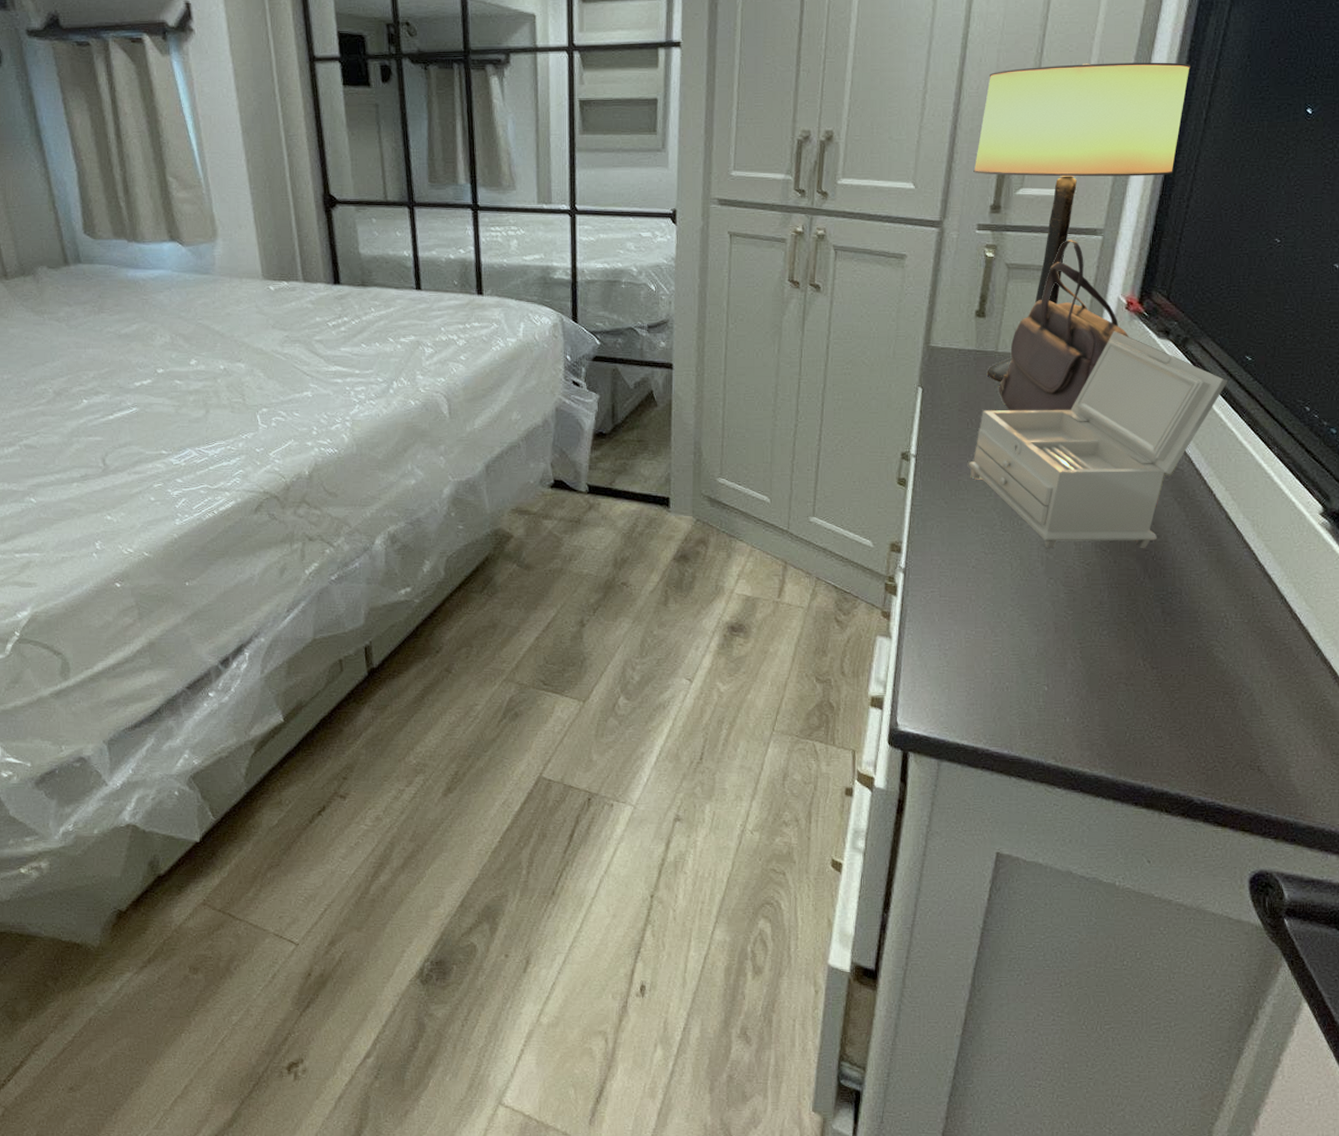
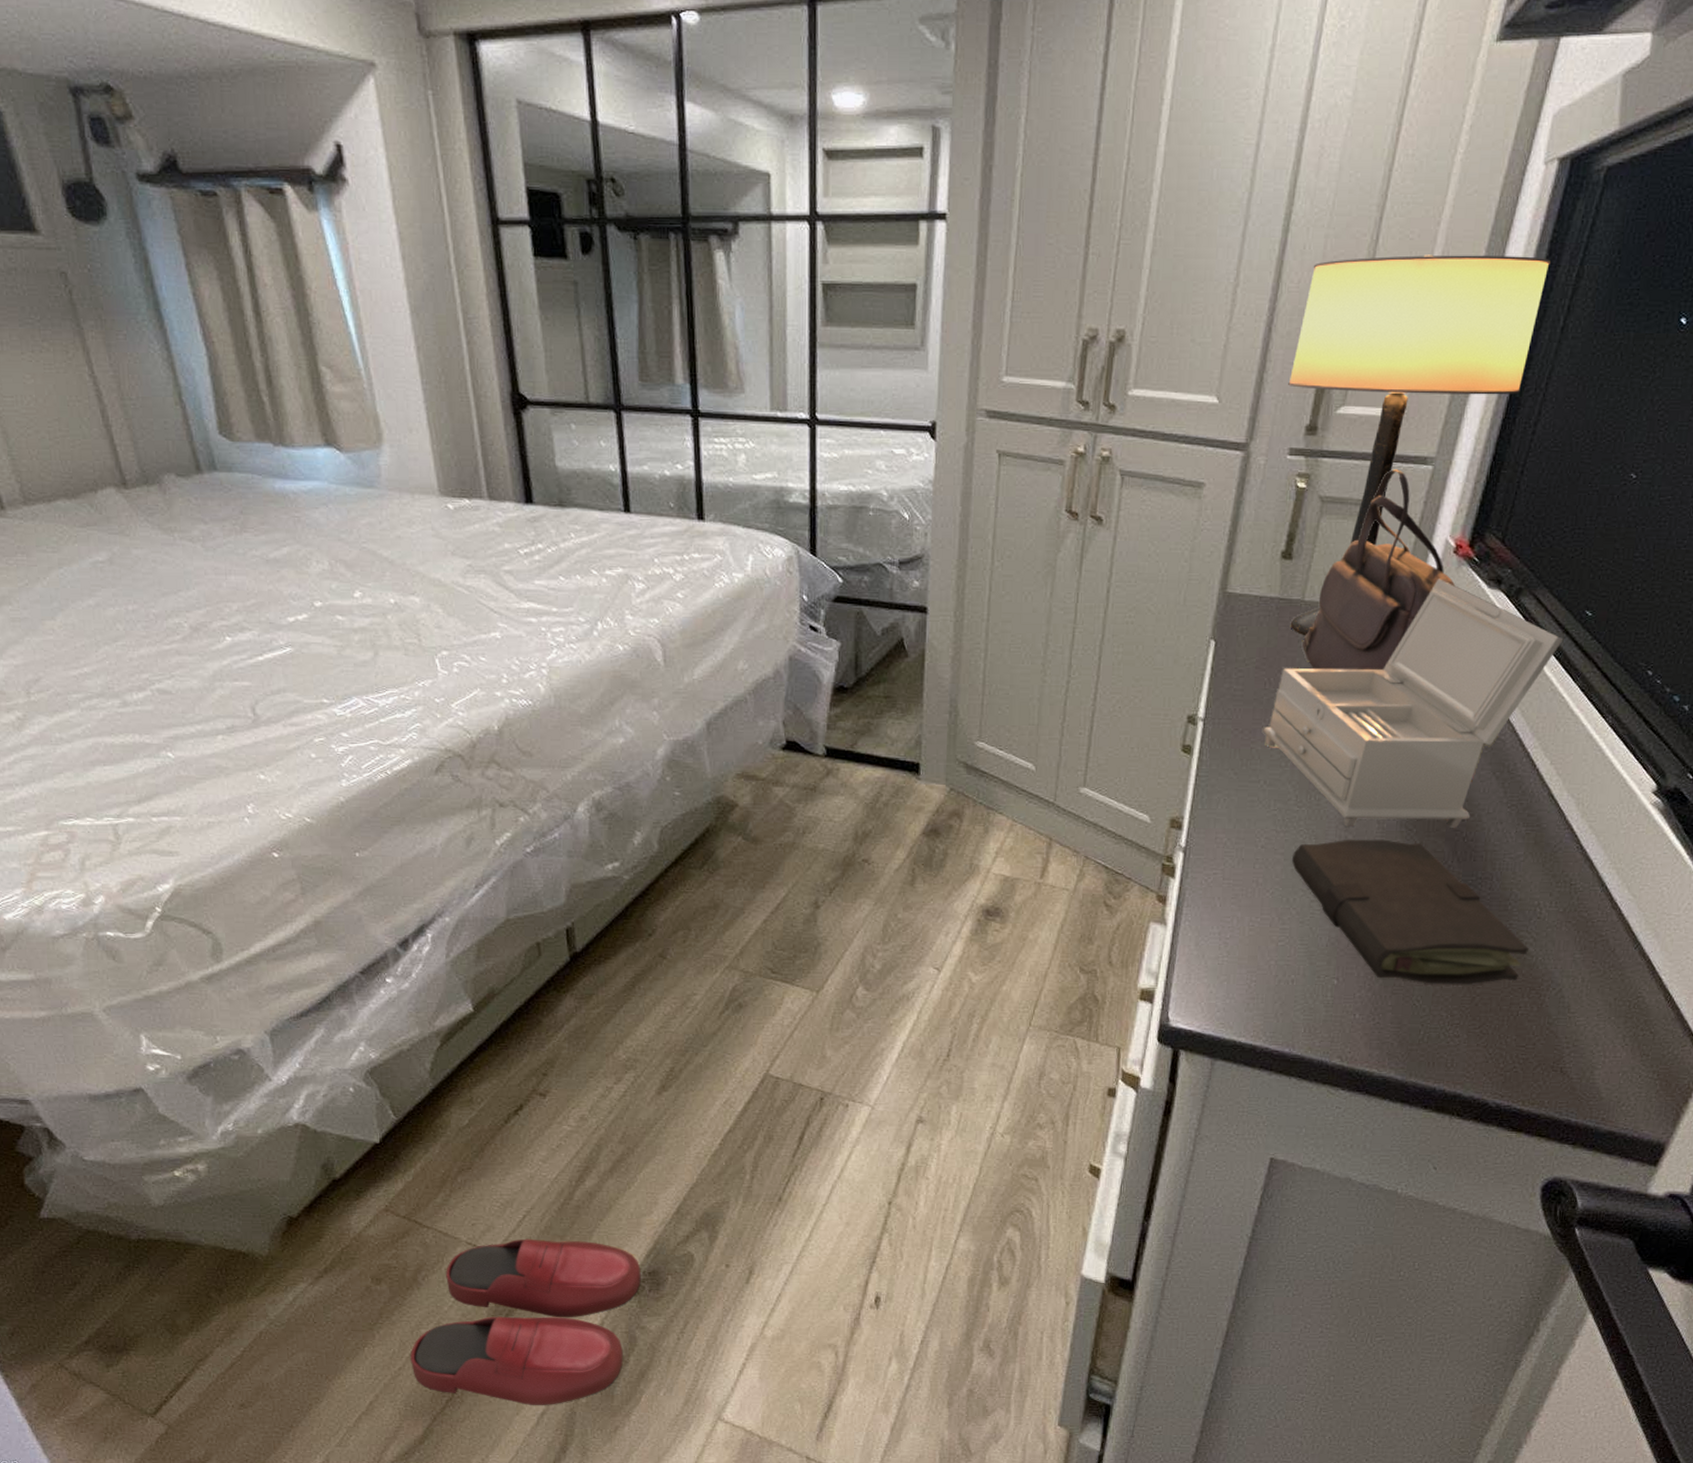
slippers: none [222,930,429,1090] -> present [411,1238,641,1405]
wallet: none [1000,559,1219,690] -> present [1291,839,1529,984]

